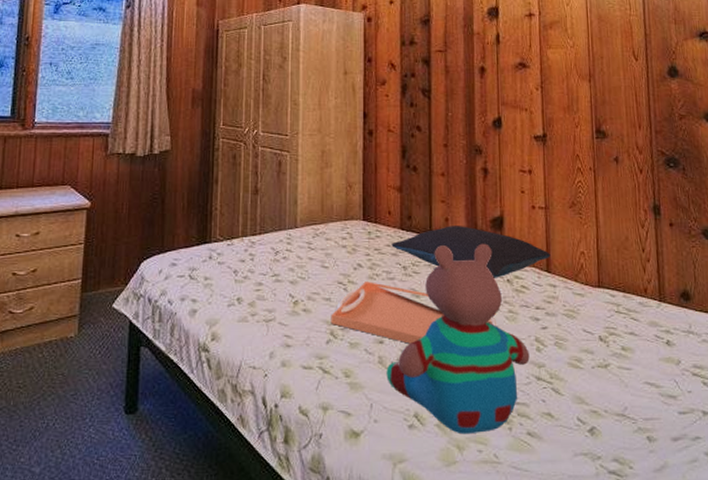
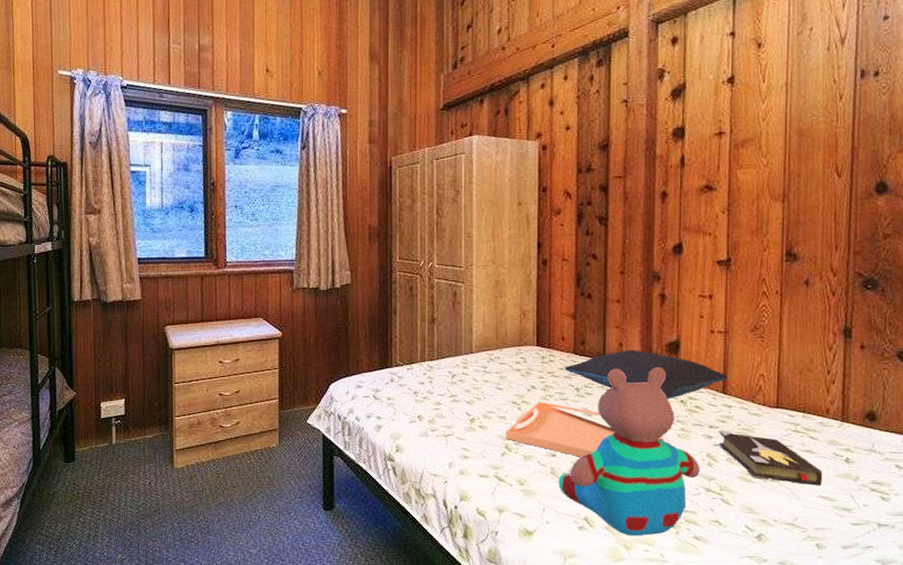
hardback book: none [546,312,648,372] -> present [719,431,823,486]

